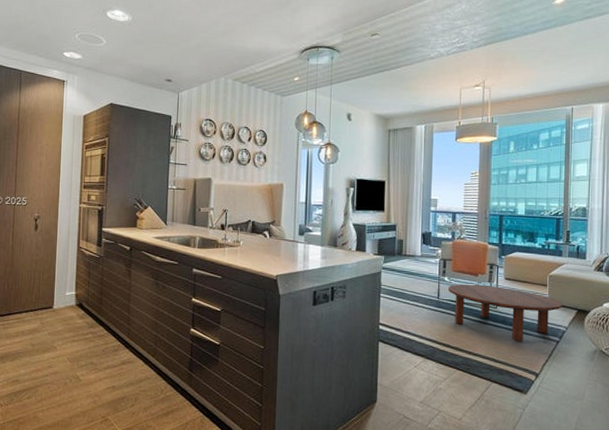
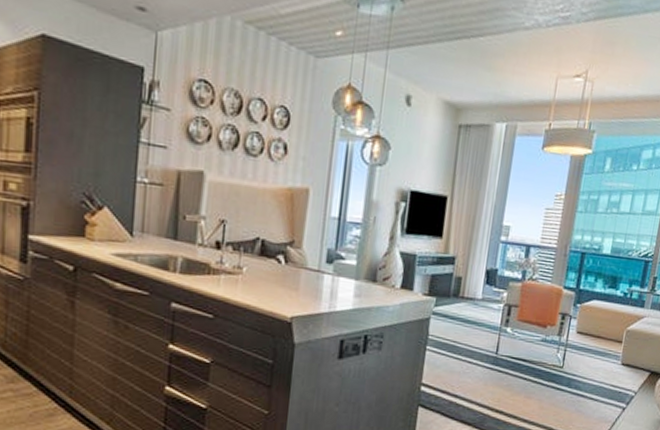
coffee table: present [448,284,562,342] -> none [510,337,635,409]

